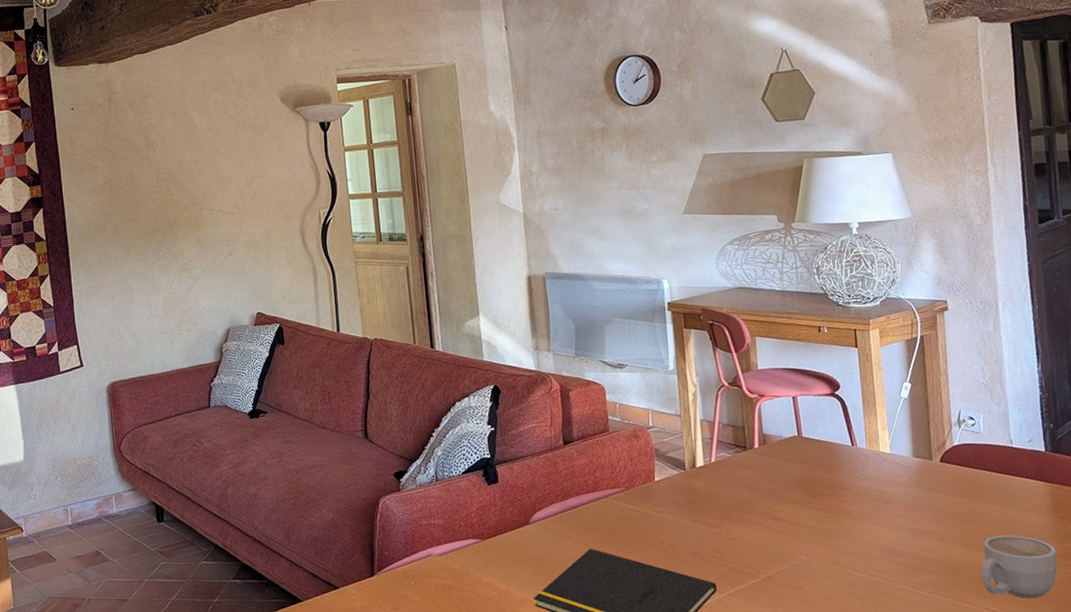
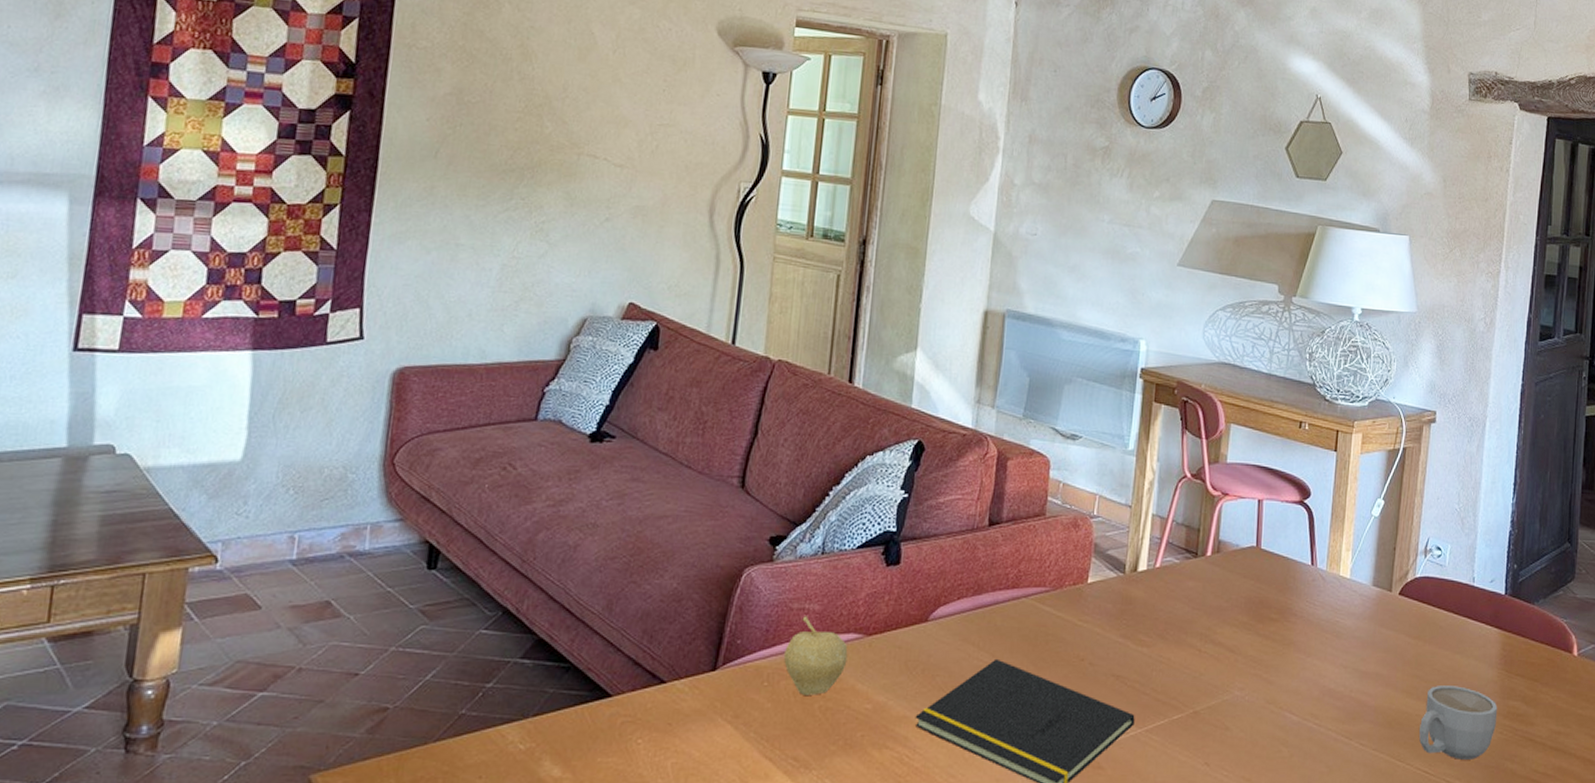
fruit: none [422,529,472,589] -> present [783,616,848,695]

